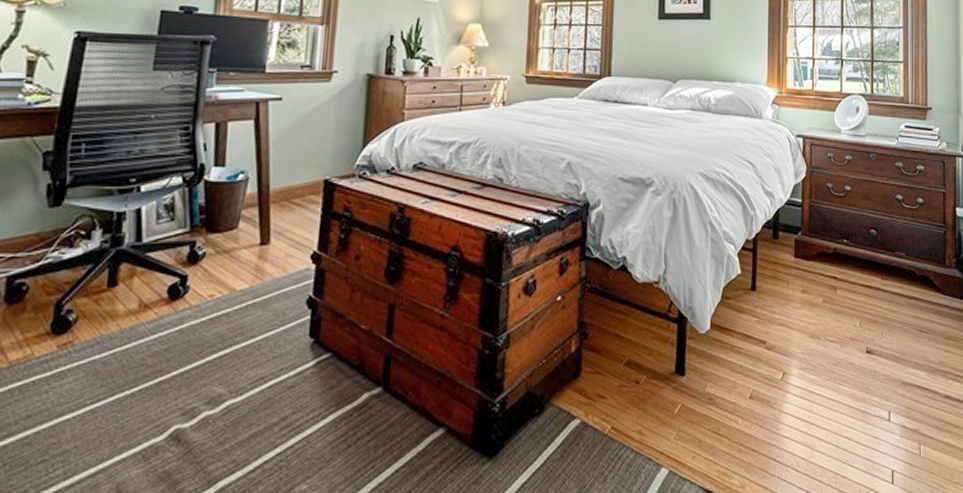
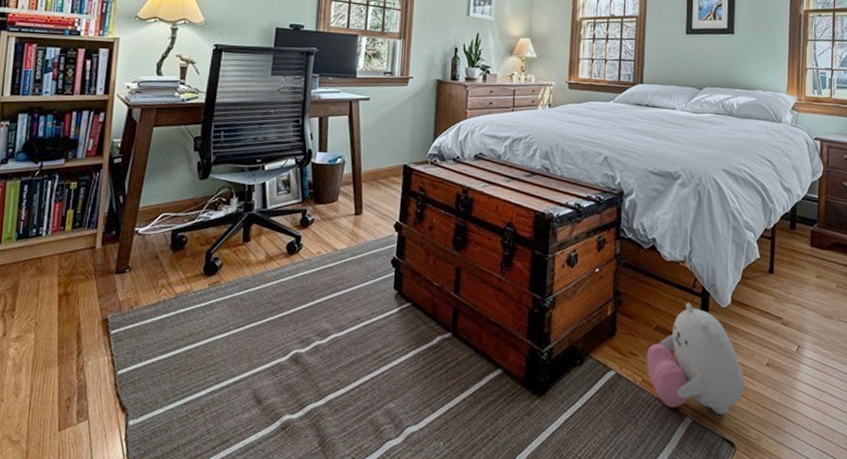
plush toy: none [616,330,727,461] -> present [646,302,745,414]

